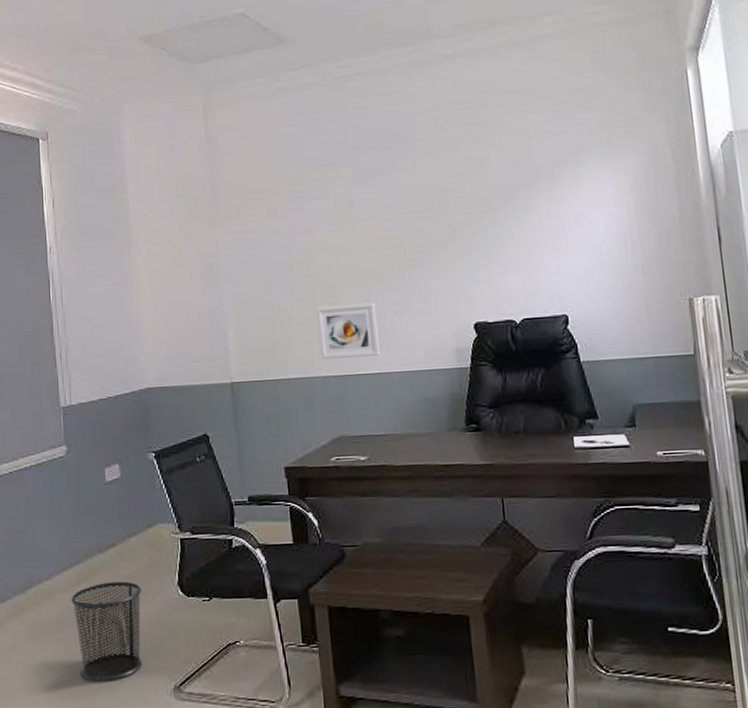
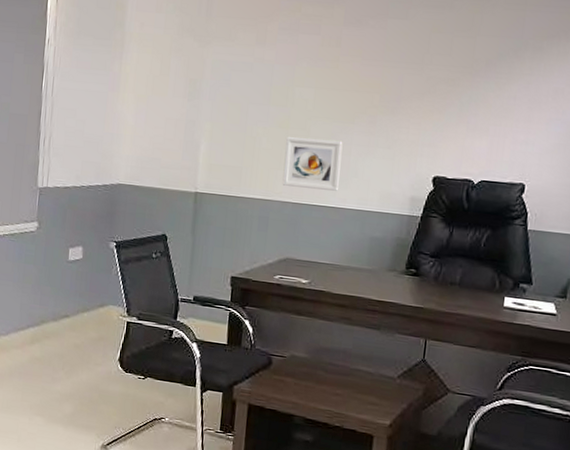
waste bin: present [70,581,143,682] -> none [23,346,86,430]

